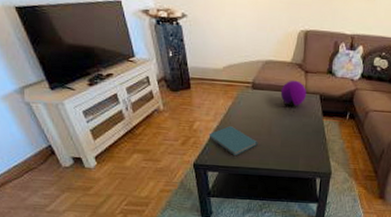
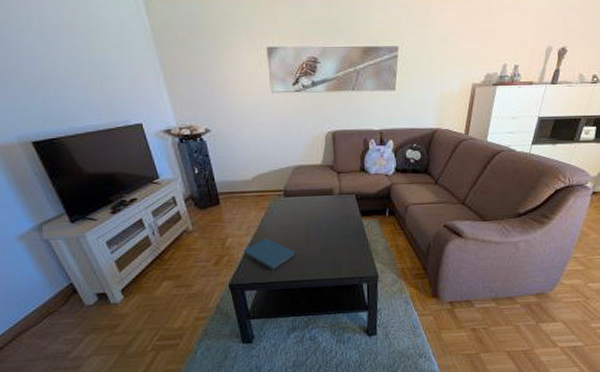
decorative orb: present [280,80,307,107] -> none [314,182,342,210]

